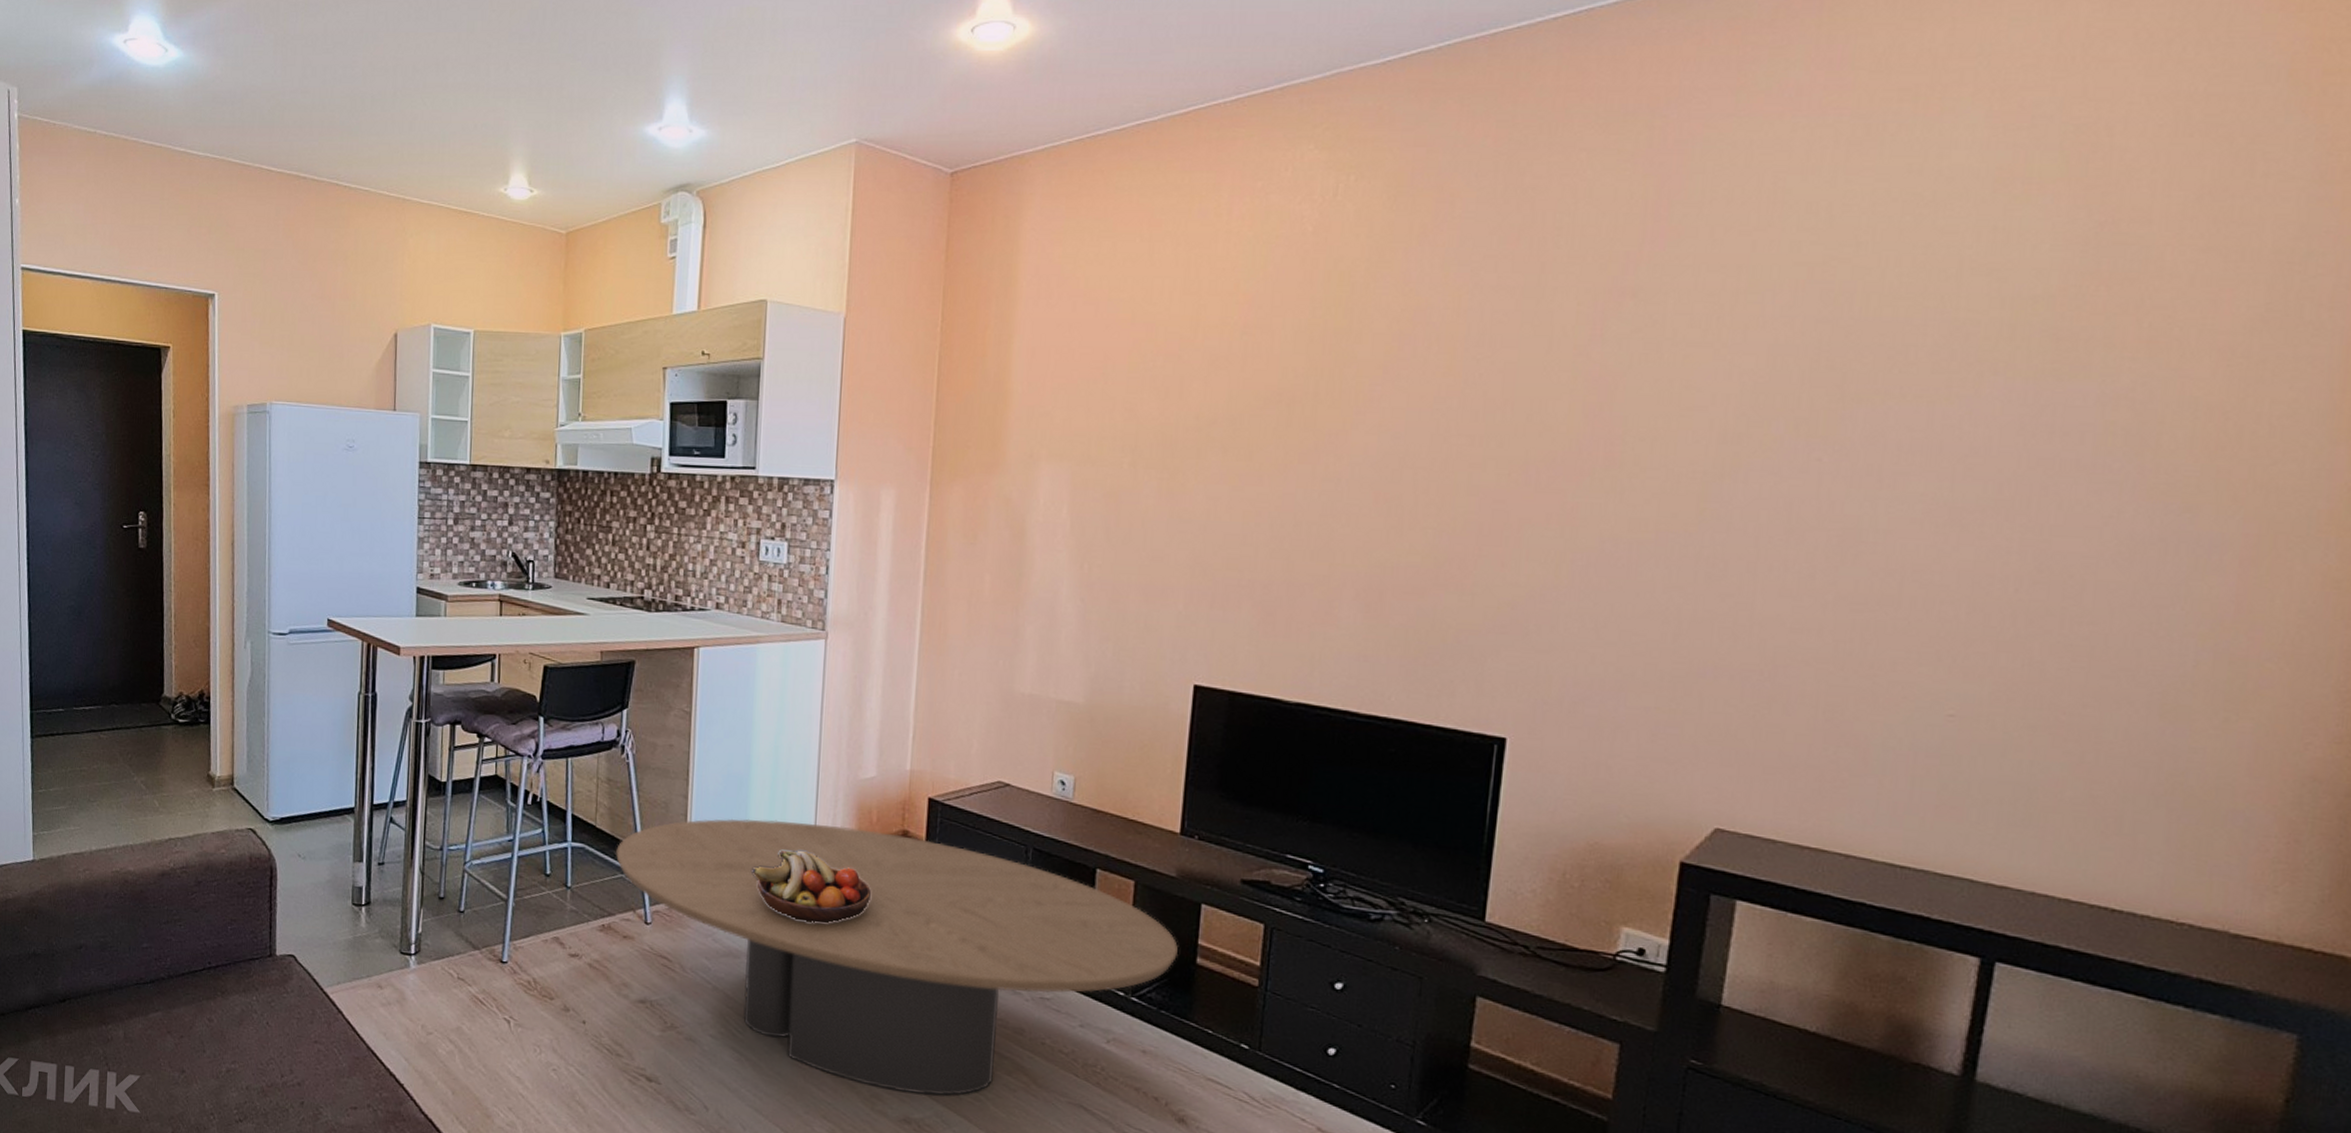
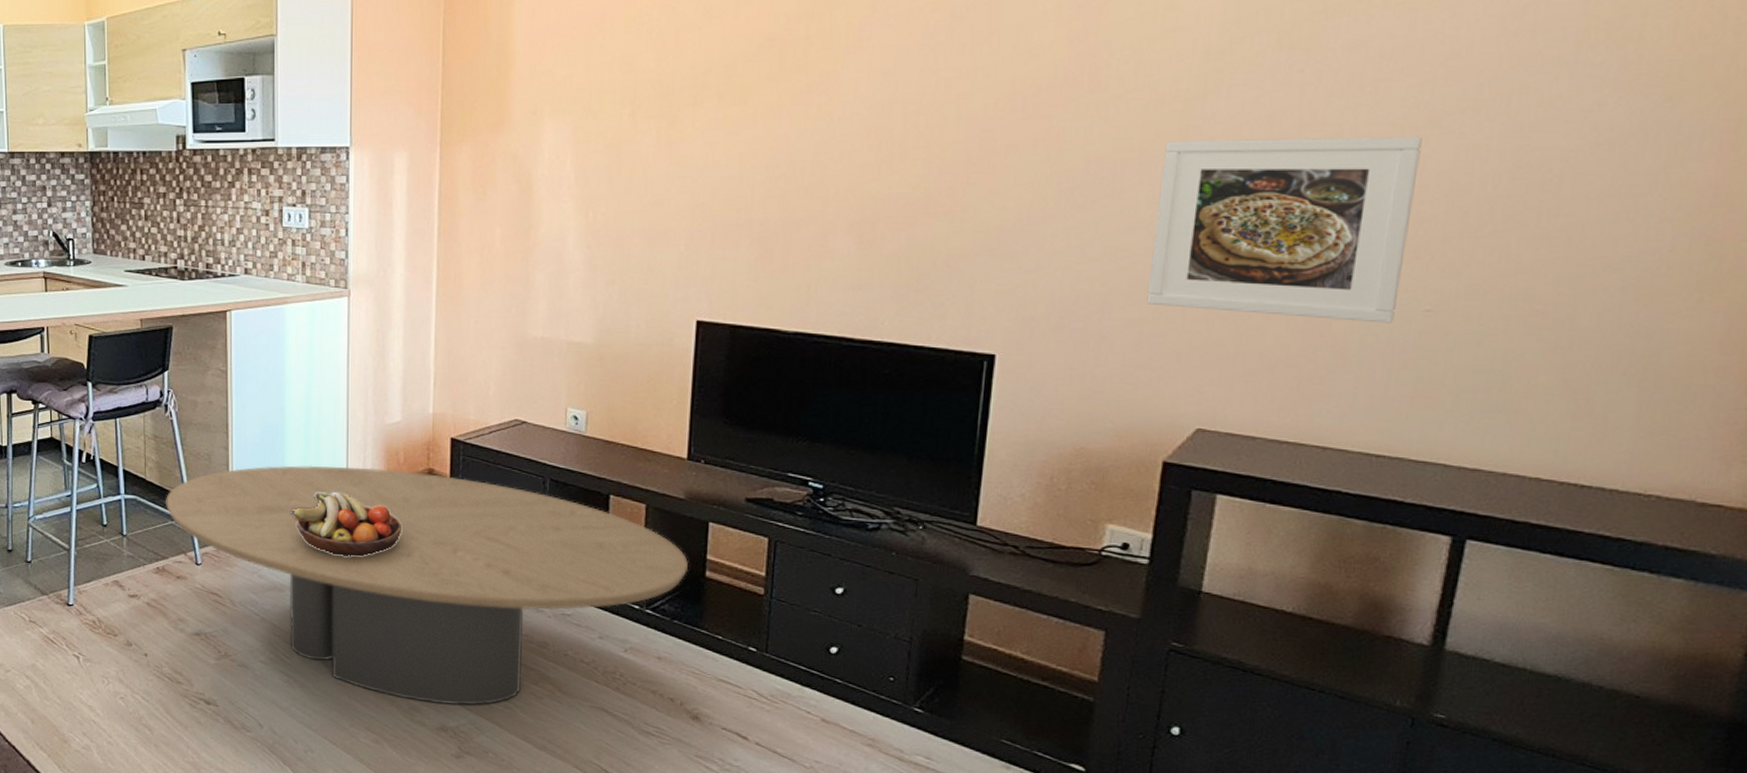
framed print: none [1663,524,1942,727] -> present [1146,136,1422,323]

